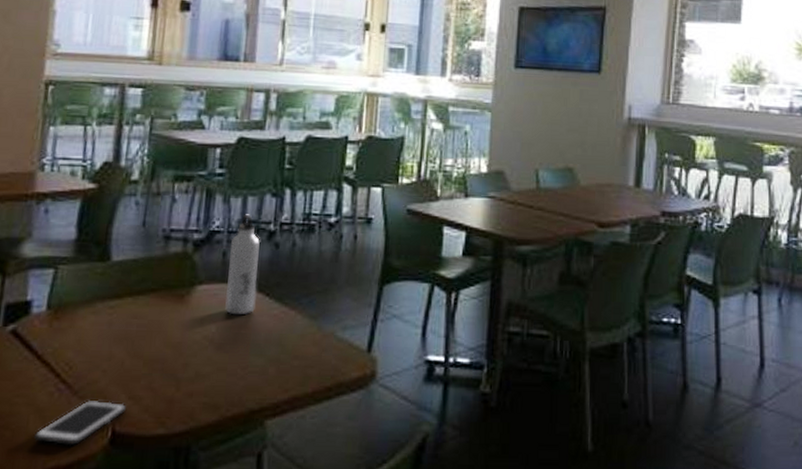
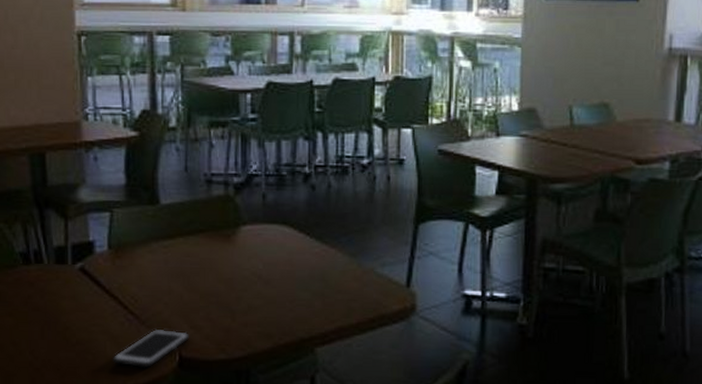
water bottle: present [225,214,260,315] -> none [268,157,297,253]

